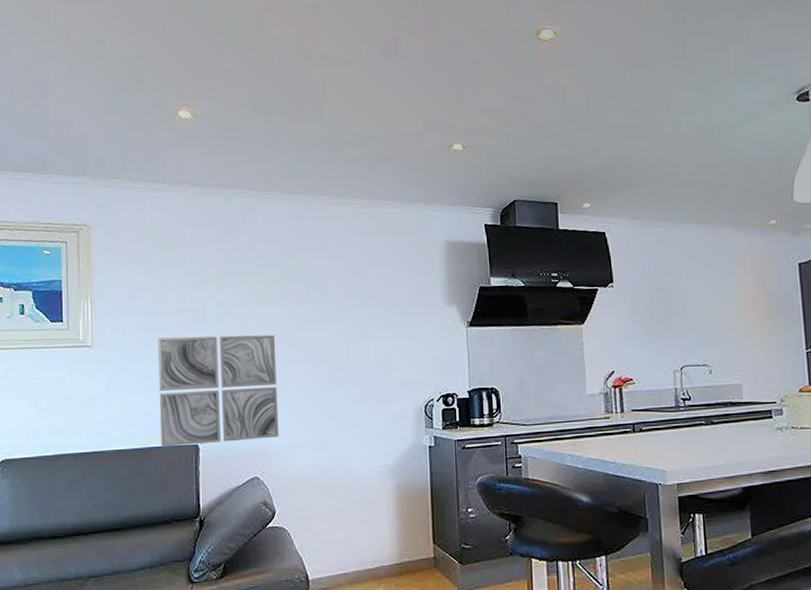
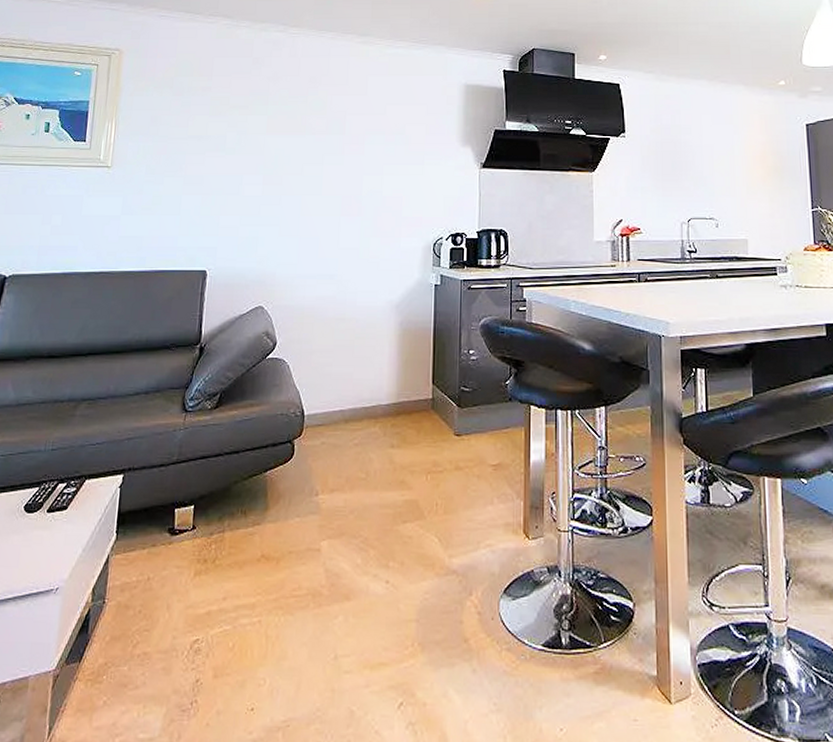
wall art: present [158,334,279,448] -> none [169,162,292,271]

